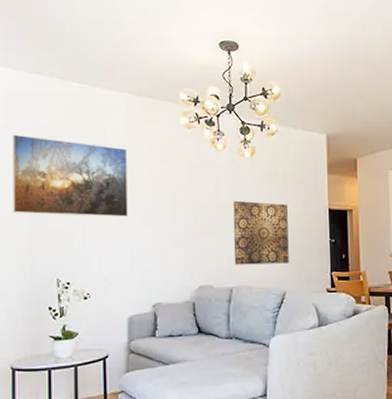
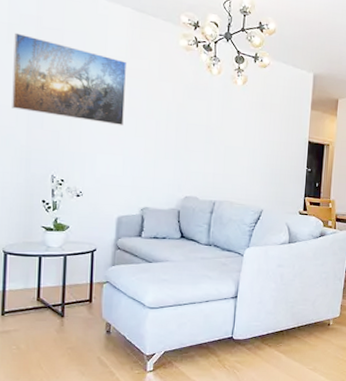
wall art: present [233,200,289,265] -> none [219,123,272,185]

